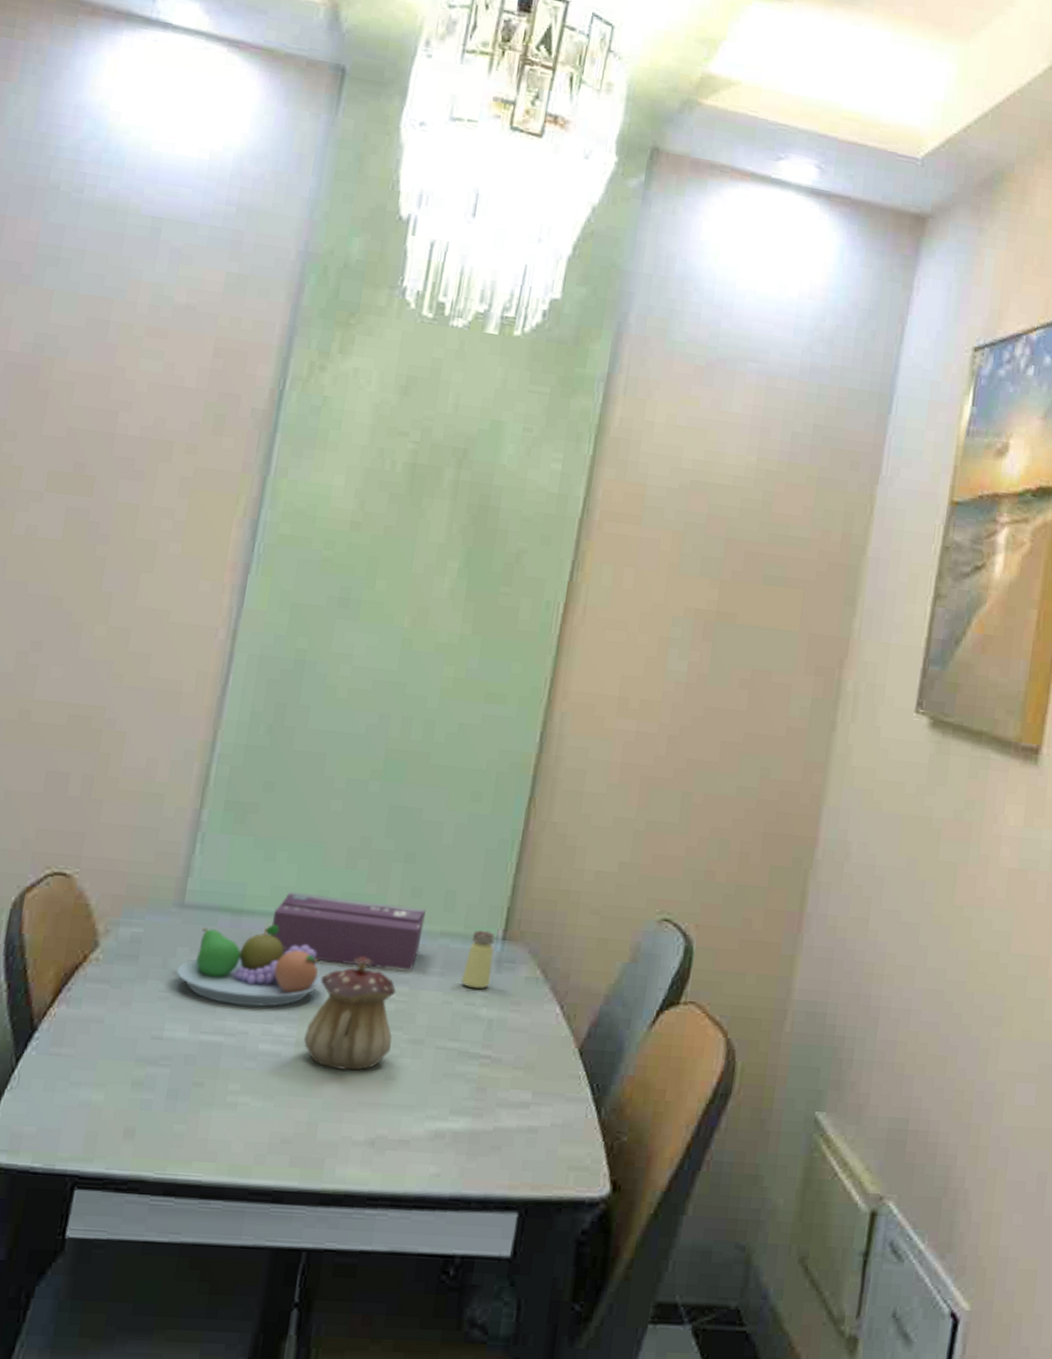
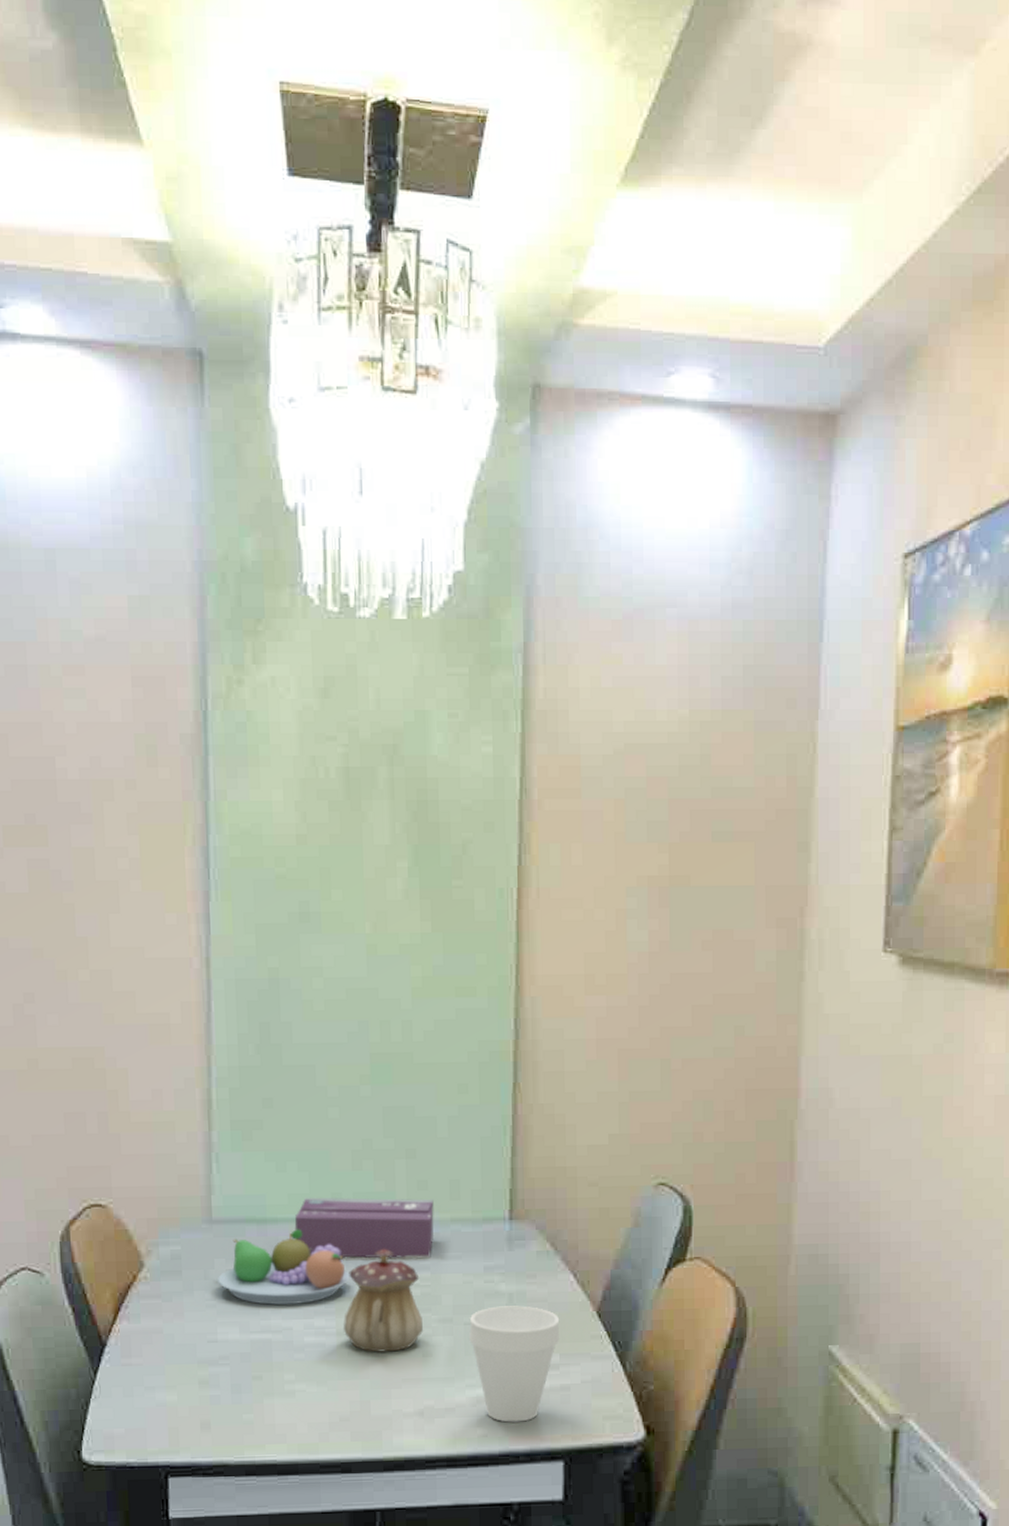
cup: none [438,1032,539,1164] -> present [469,1306,560,1423]
saltshaker: present [460,930,495,990] -> none [477,1213,505,1268]

